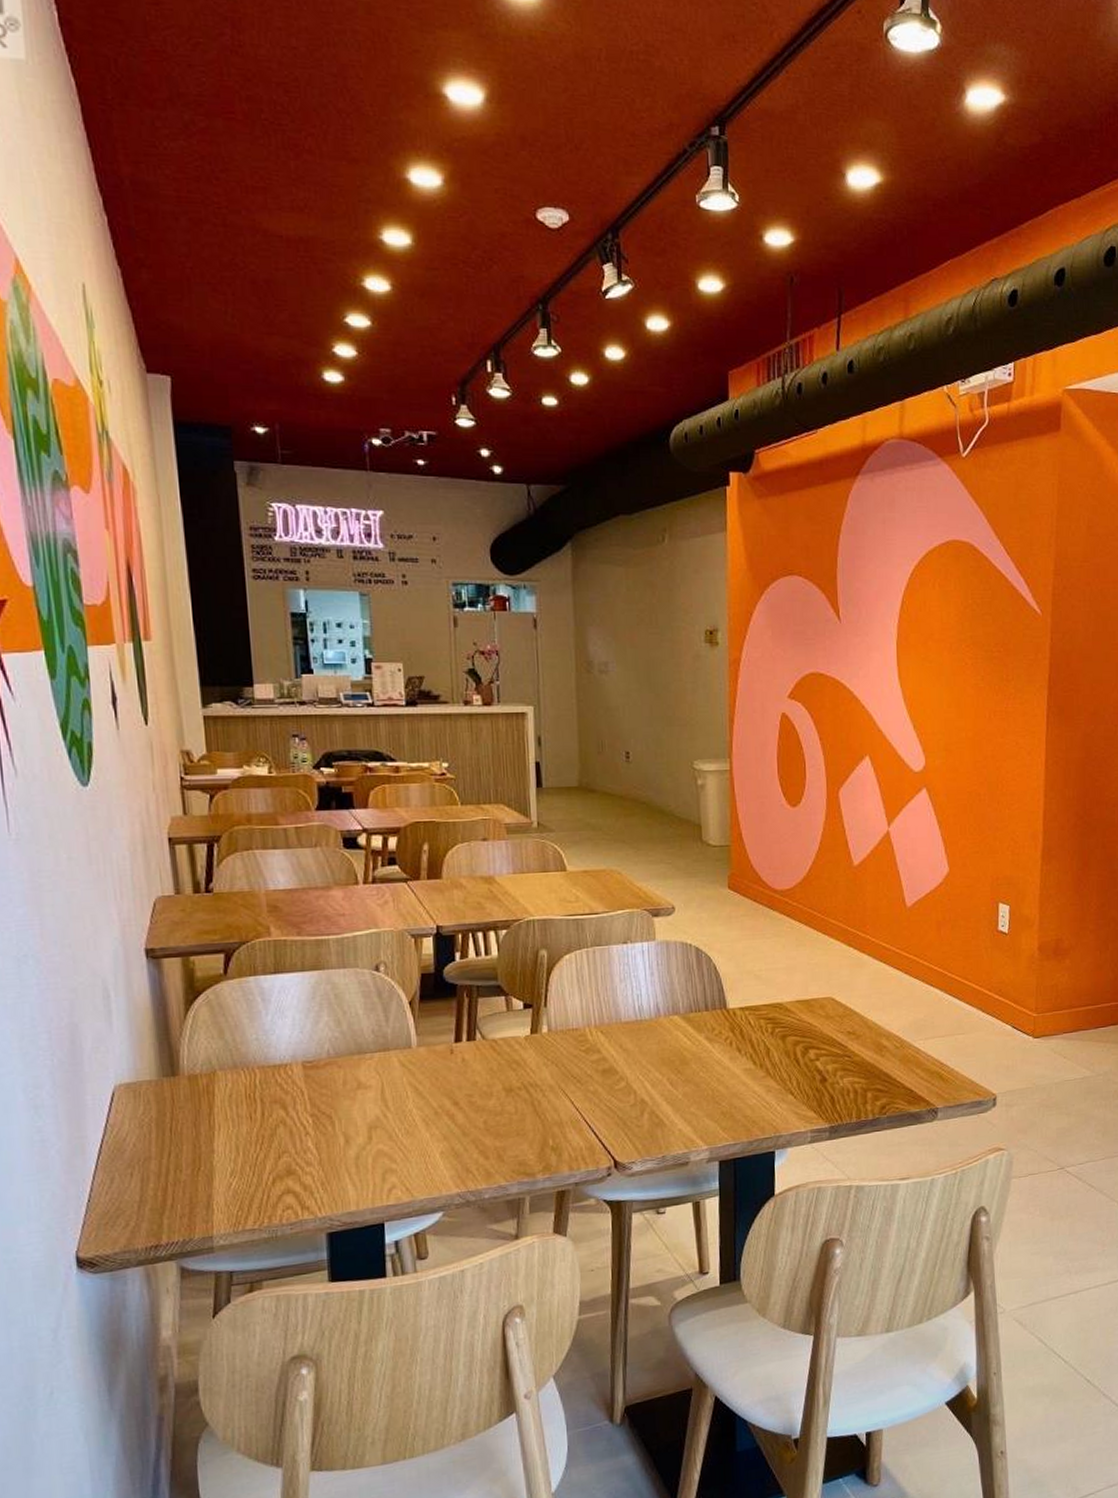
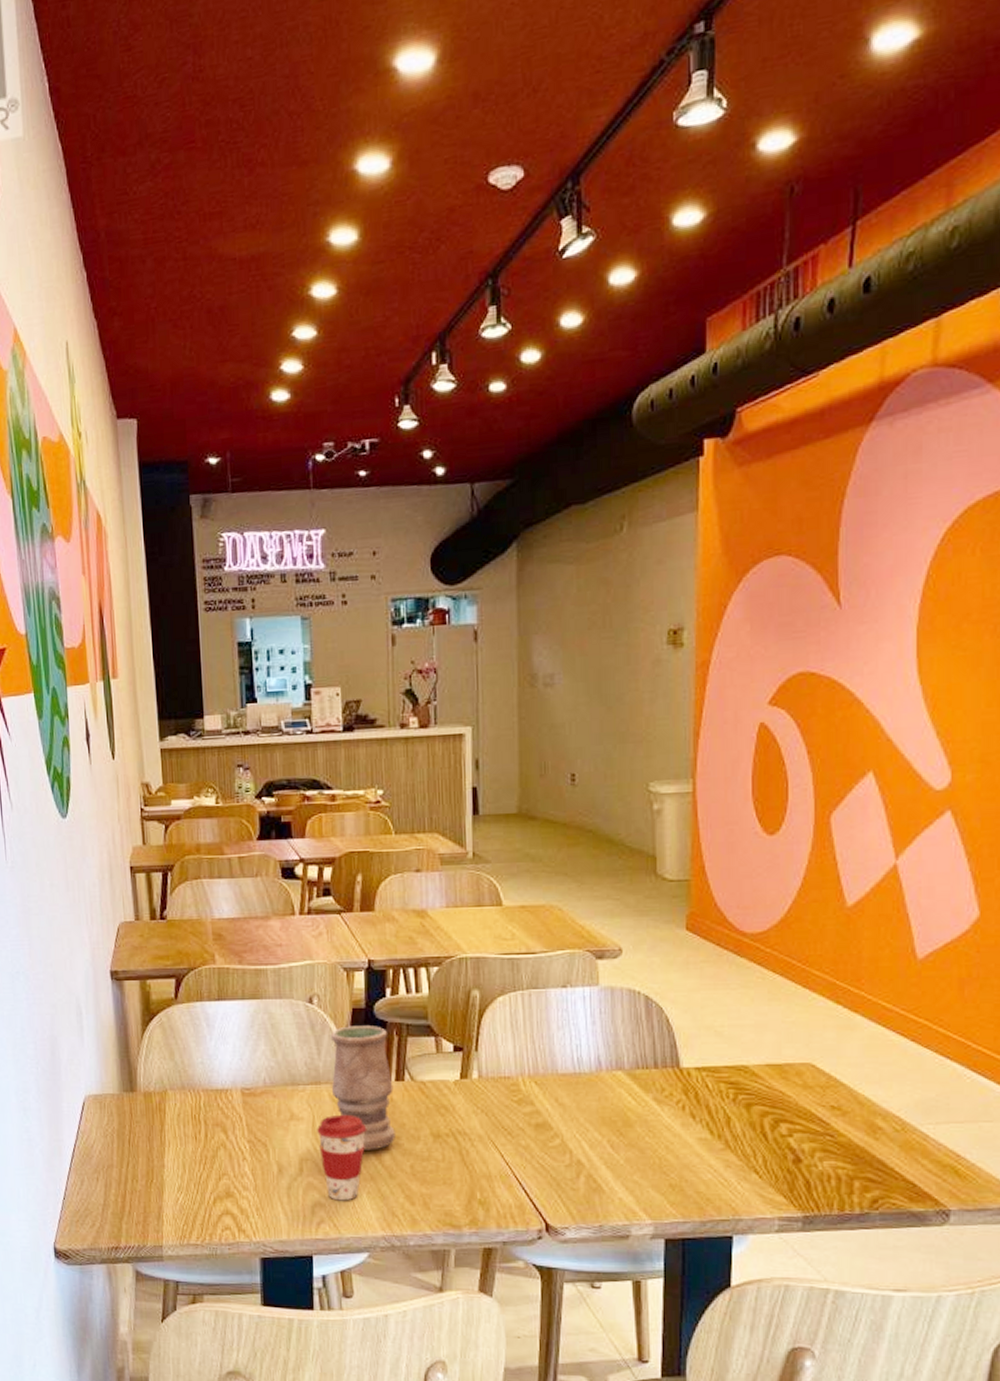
coffee cup: none [386,1078,439,1165] -> present [317,1114,367,1201]
vase: none [398,988,468,1112] -> present [330,1024,395,1150]

